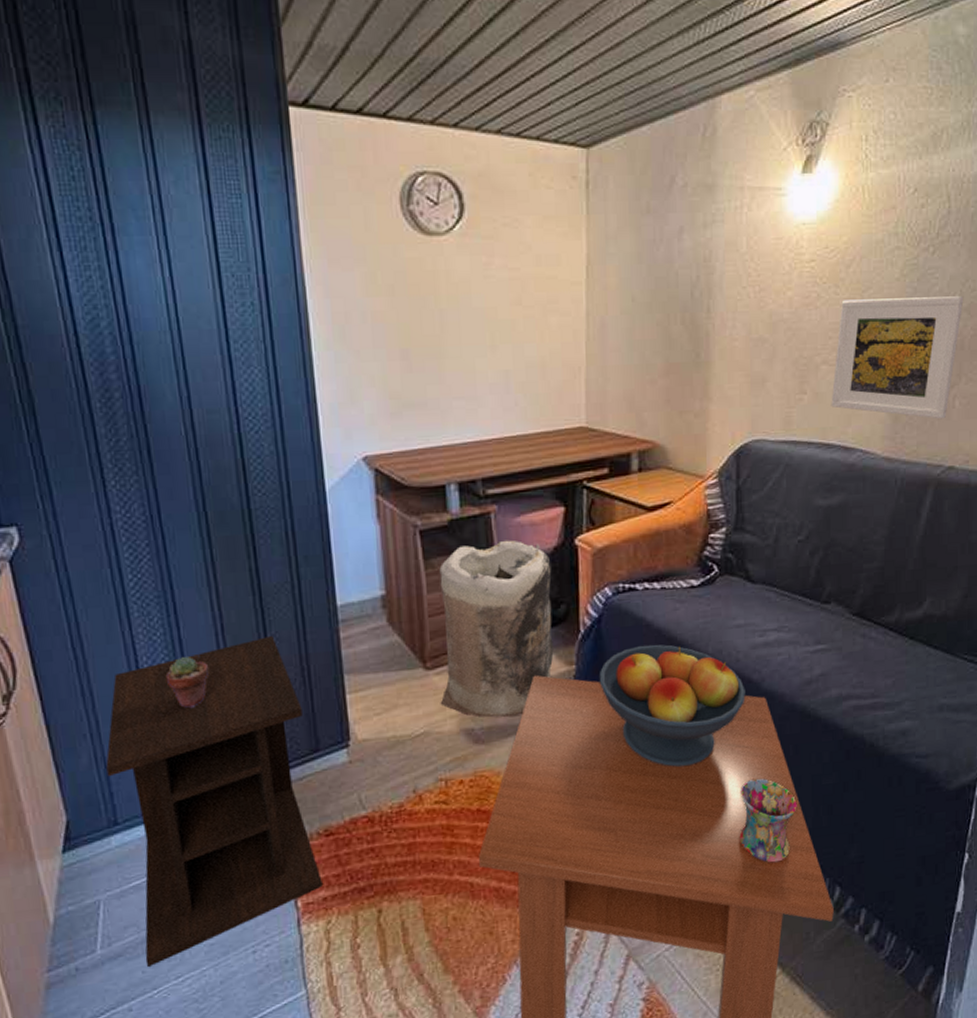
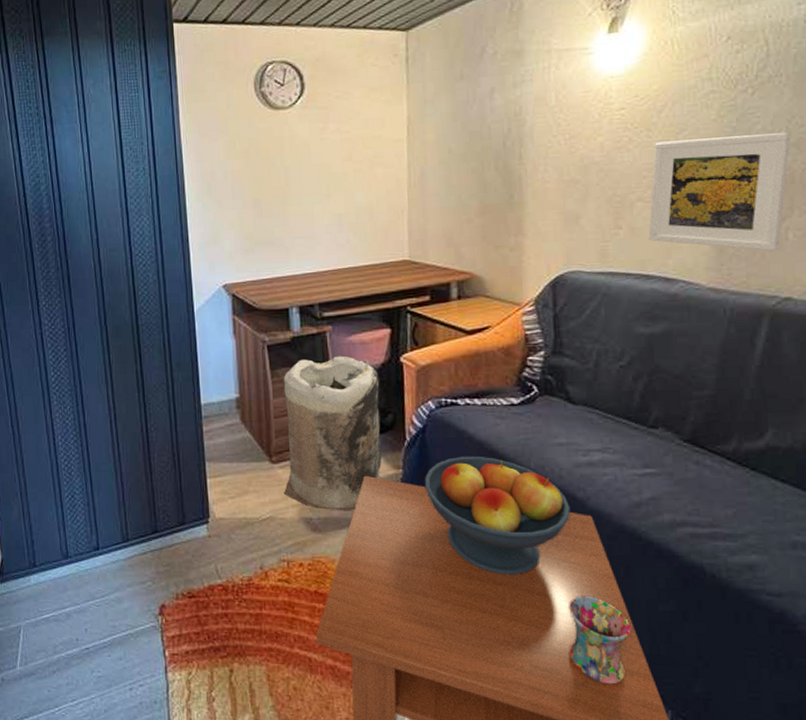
nightstand: present [105,636,323,967] -> none [30,426,185,687]
potted succulent: present [166,657,208,709] -> none [74,438,104,480]

